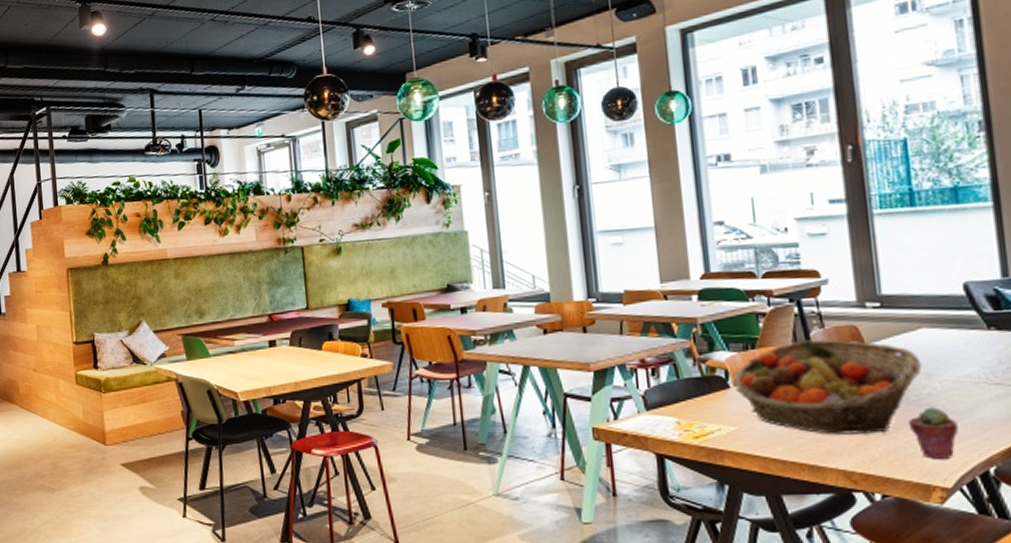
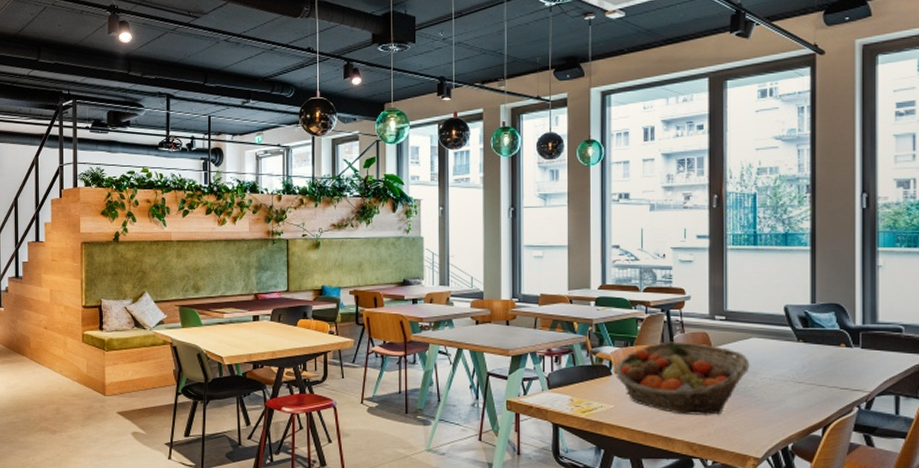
potted succulent: present [907,407,958,459] -> none [736,397,770,436]

